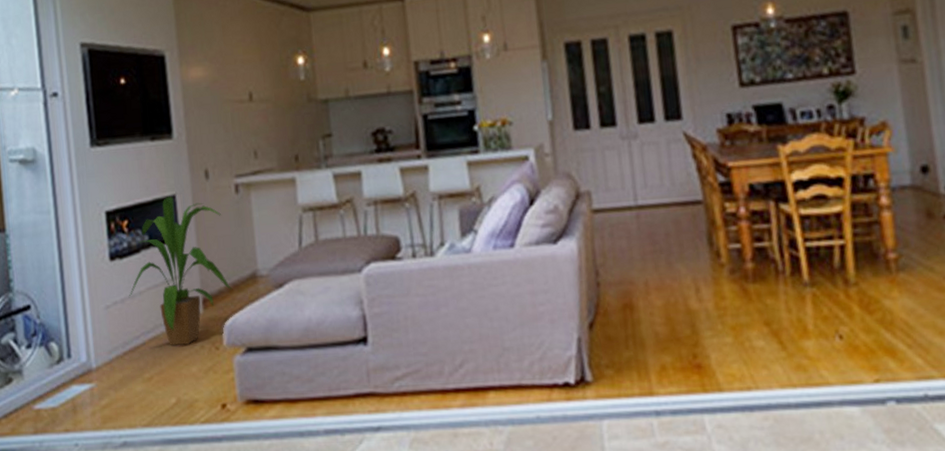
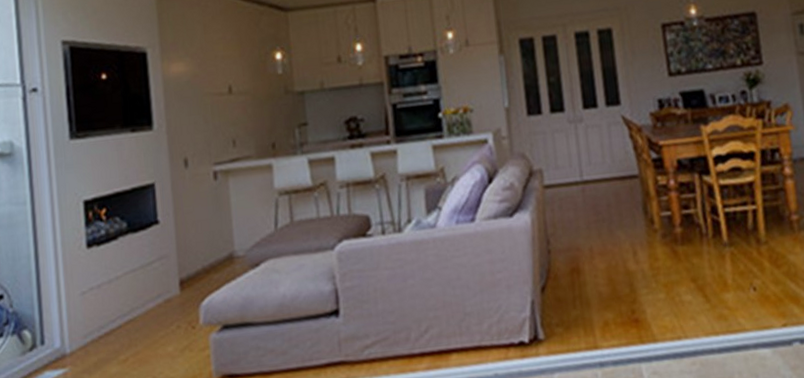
house plant: present [129,196,233,346] -> none [106,184,210,328]

